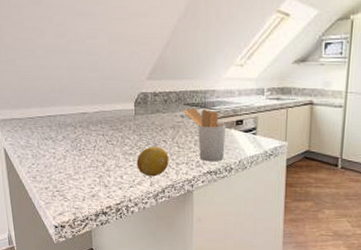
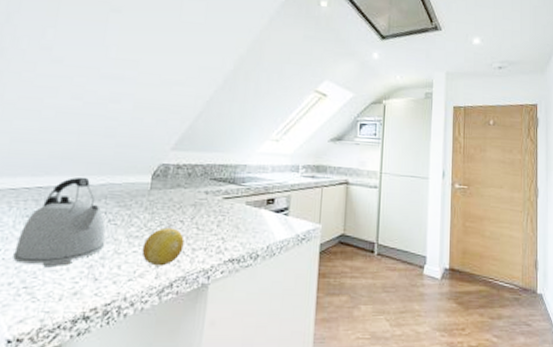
kettle: none [44,106,108,177] -> present [13,177,106,268]
utensil holder: present [182,108,226,162] -> none [207,183,256,247]

